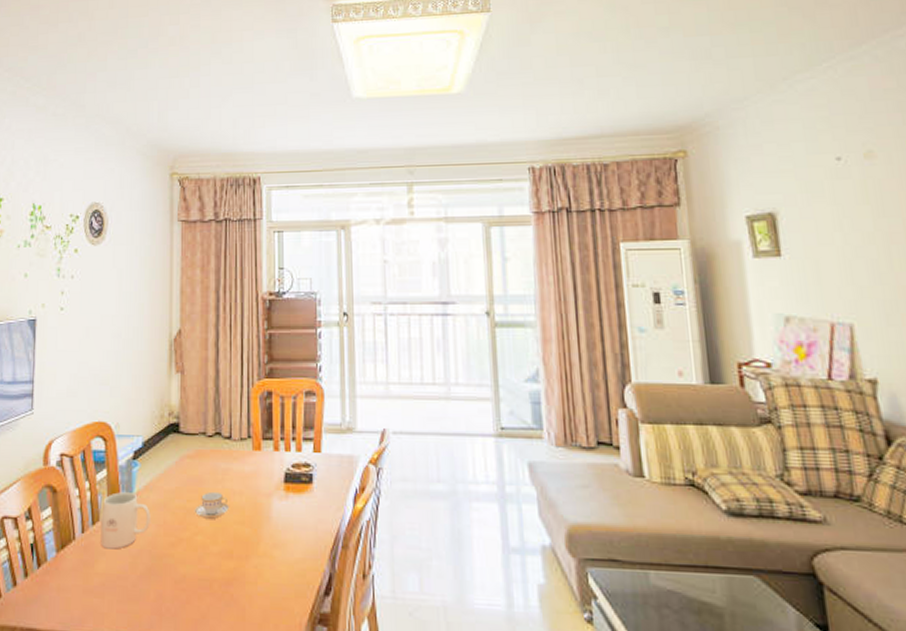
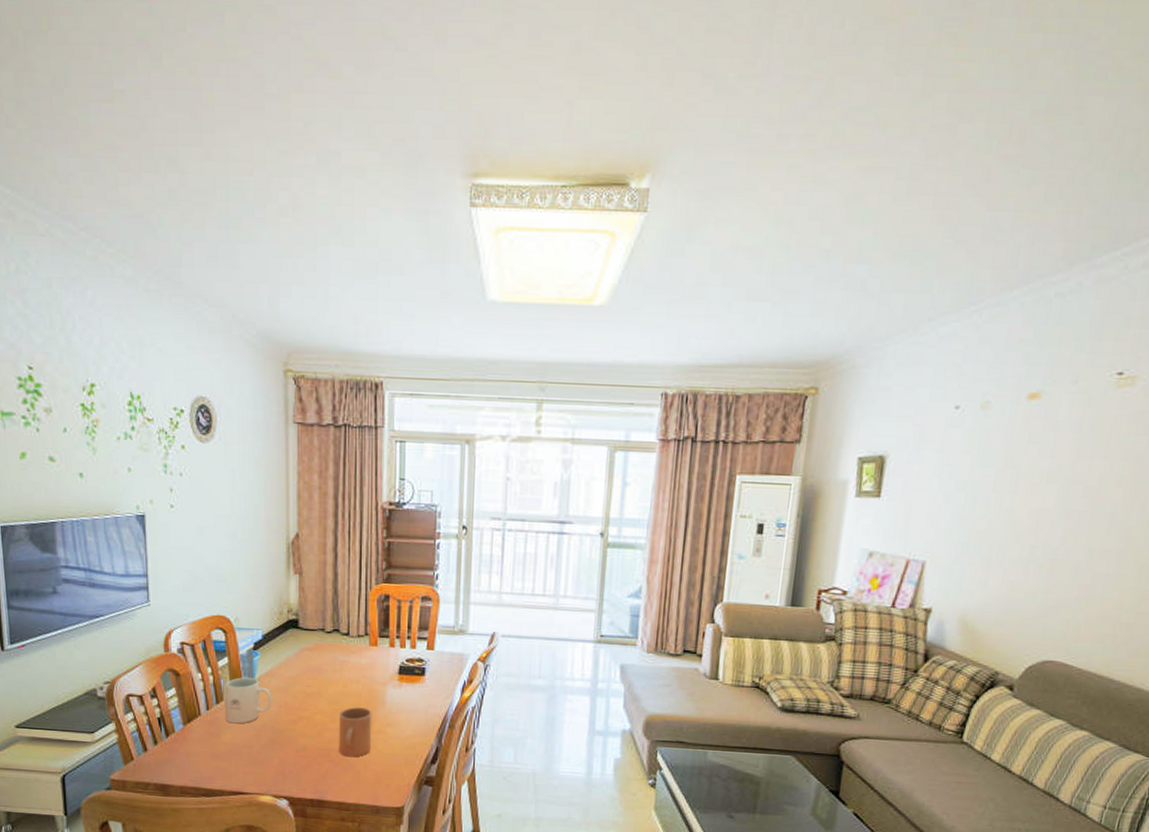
teacup: present [194,491,229,519] -> none [313,679,346,702]
cup: none [220,524,258,589] -> present [338,707,372,758]

